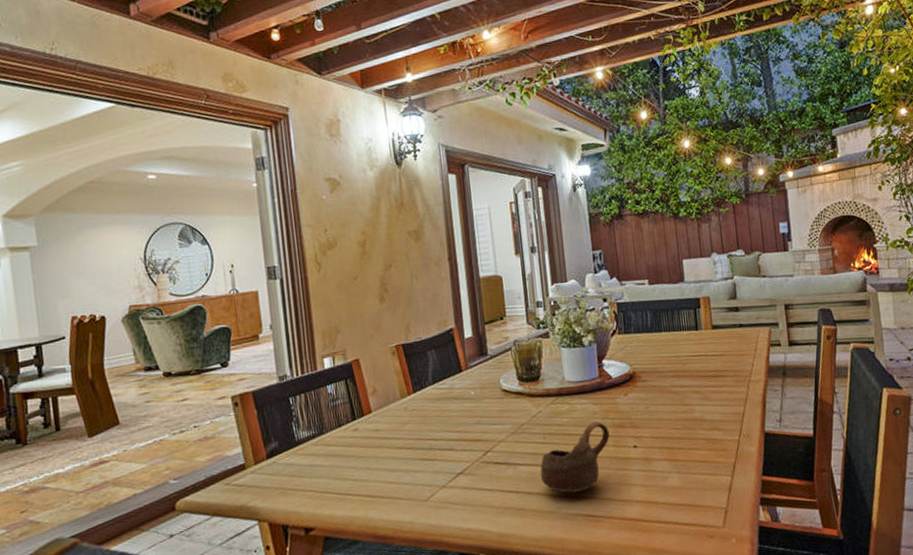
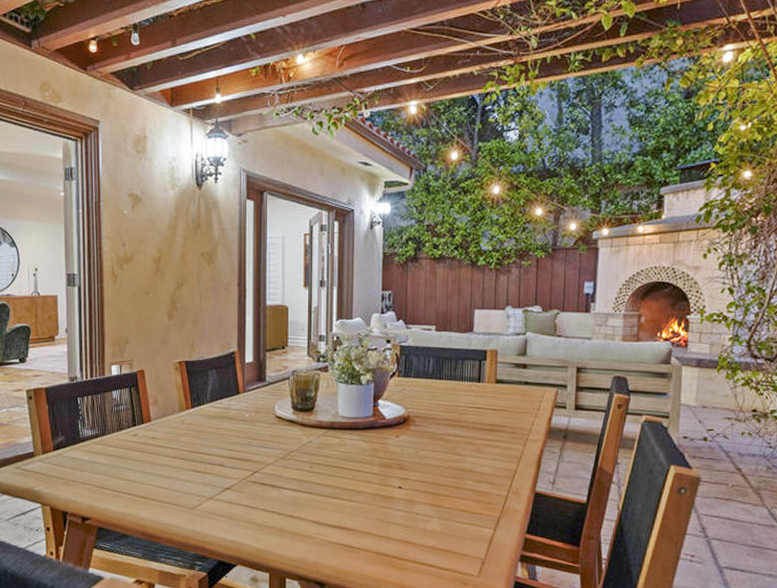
cup: present [540,422,610,493] -> none [303,459,376,522]

